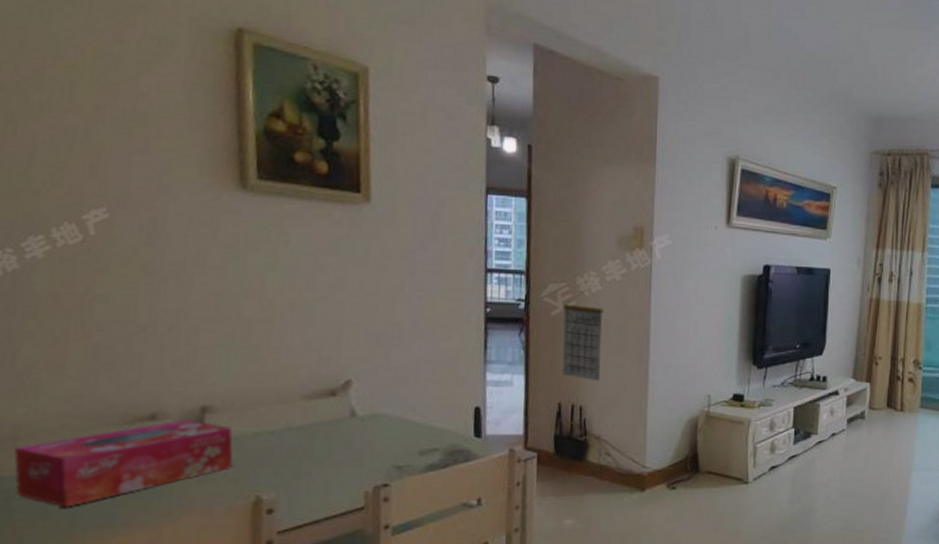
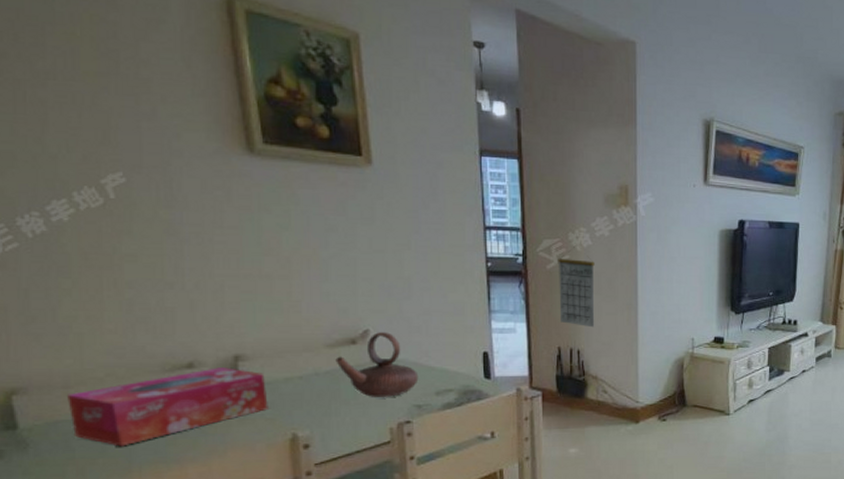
teapot: none [311,383,402,456] -> present [335,332,419,397]

